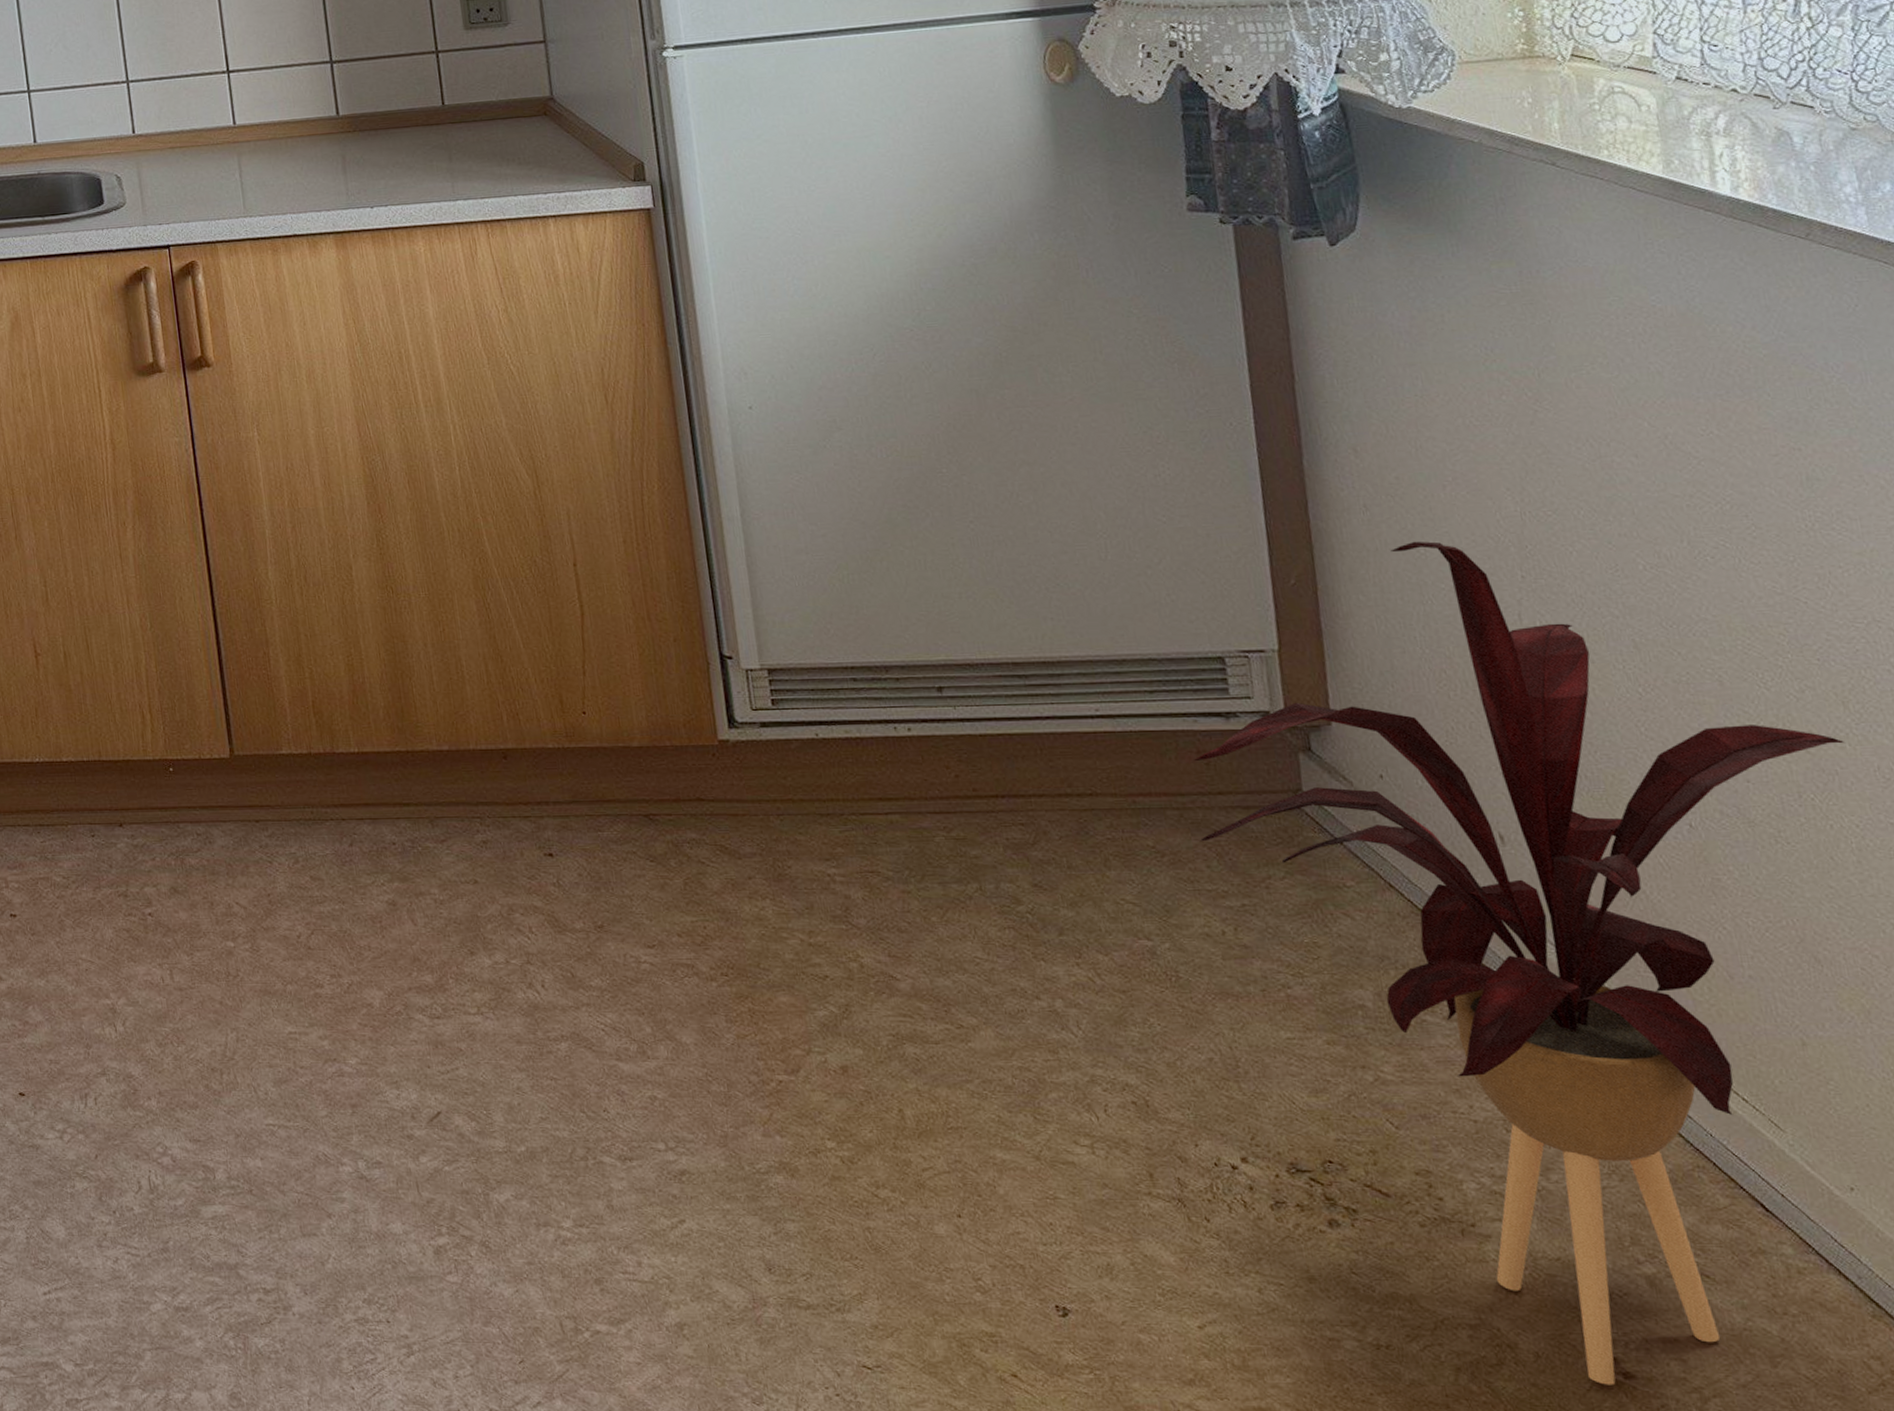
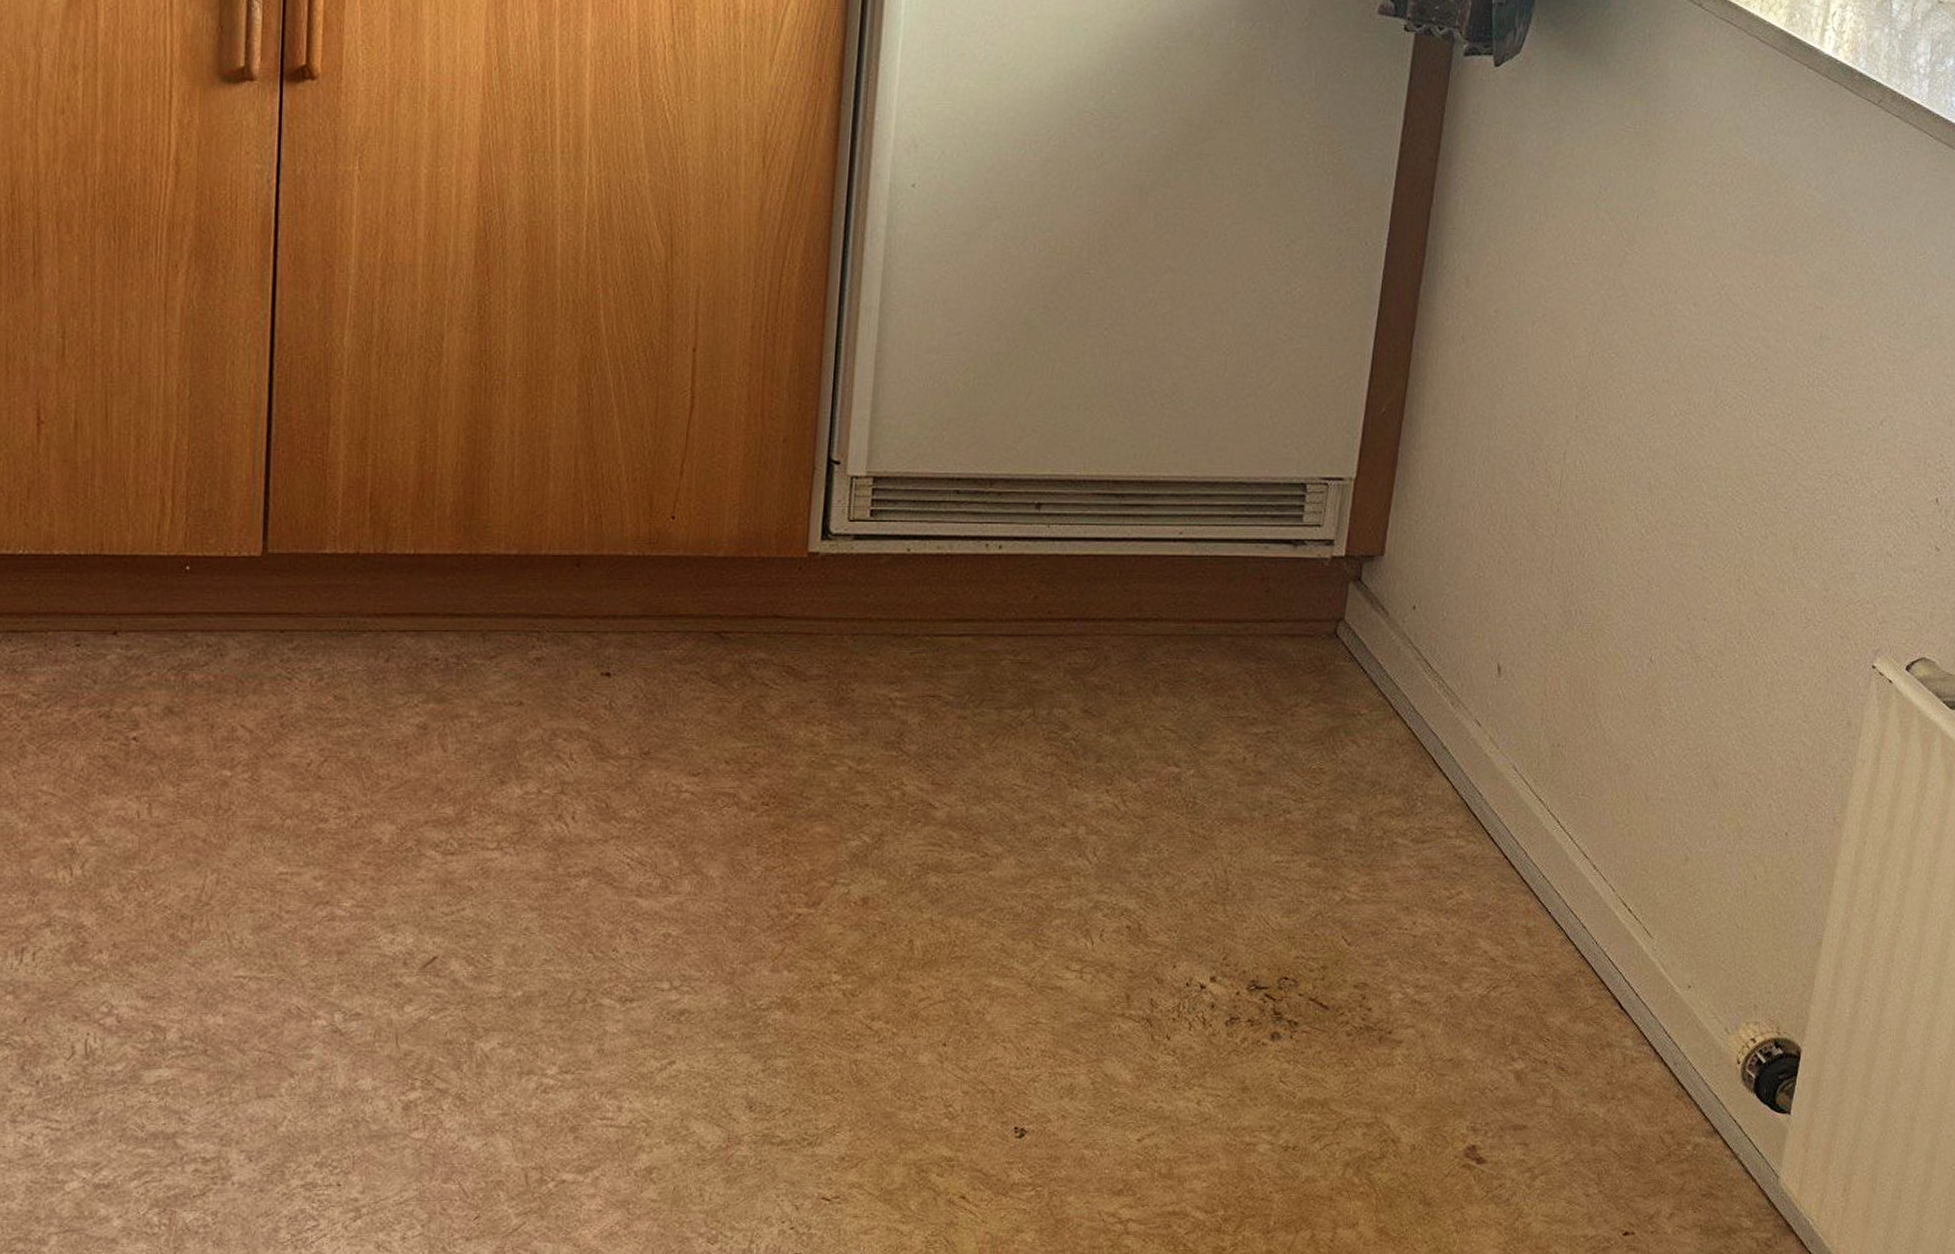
house plant: present [1193,541,1846,1385] -> none [1243,375,1787,1171]

